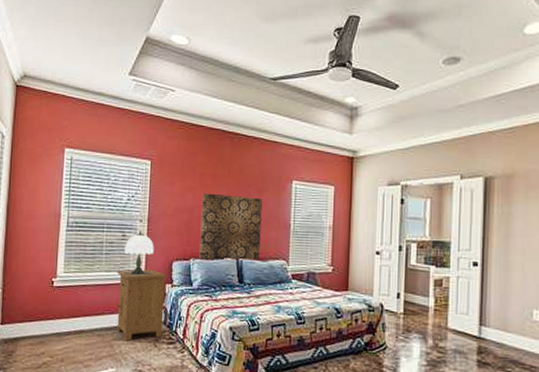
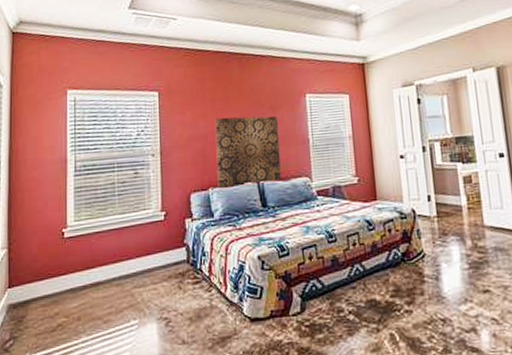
nightstand: present [117,269,167,342] -> none [132,205,187,288]
table lamp: present [122,230,154,276] -> none [137,165,172,215]

